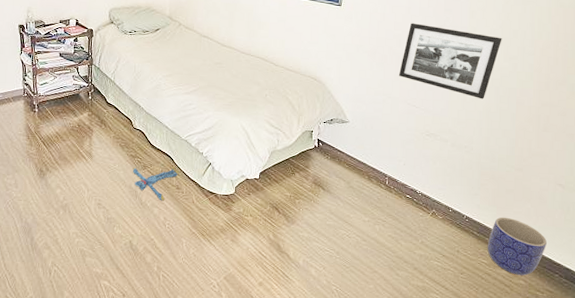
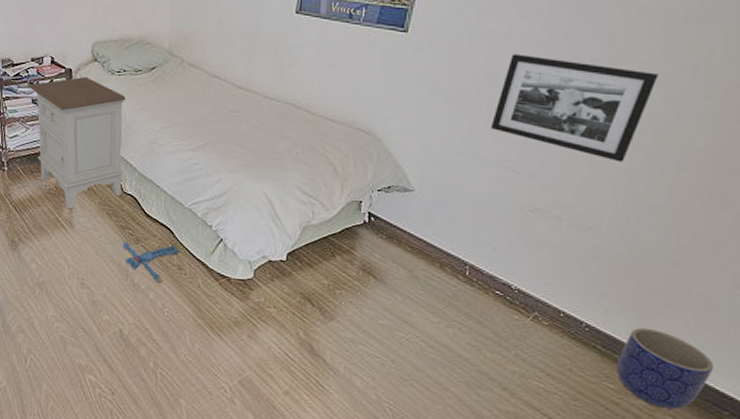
nightstand: none [57,35,136,143] -> present [29,76,126,210]

